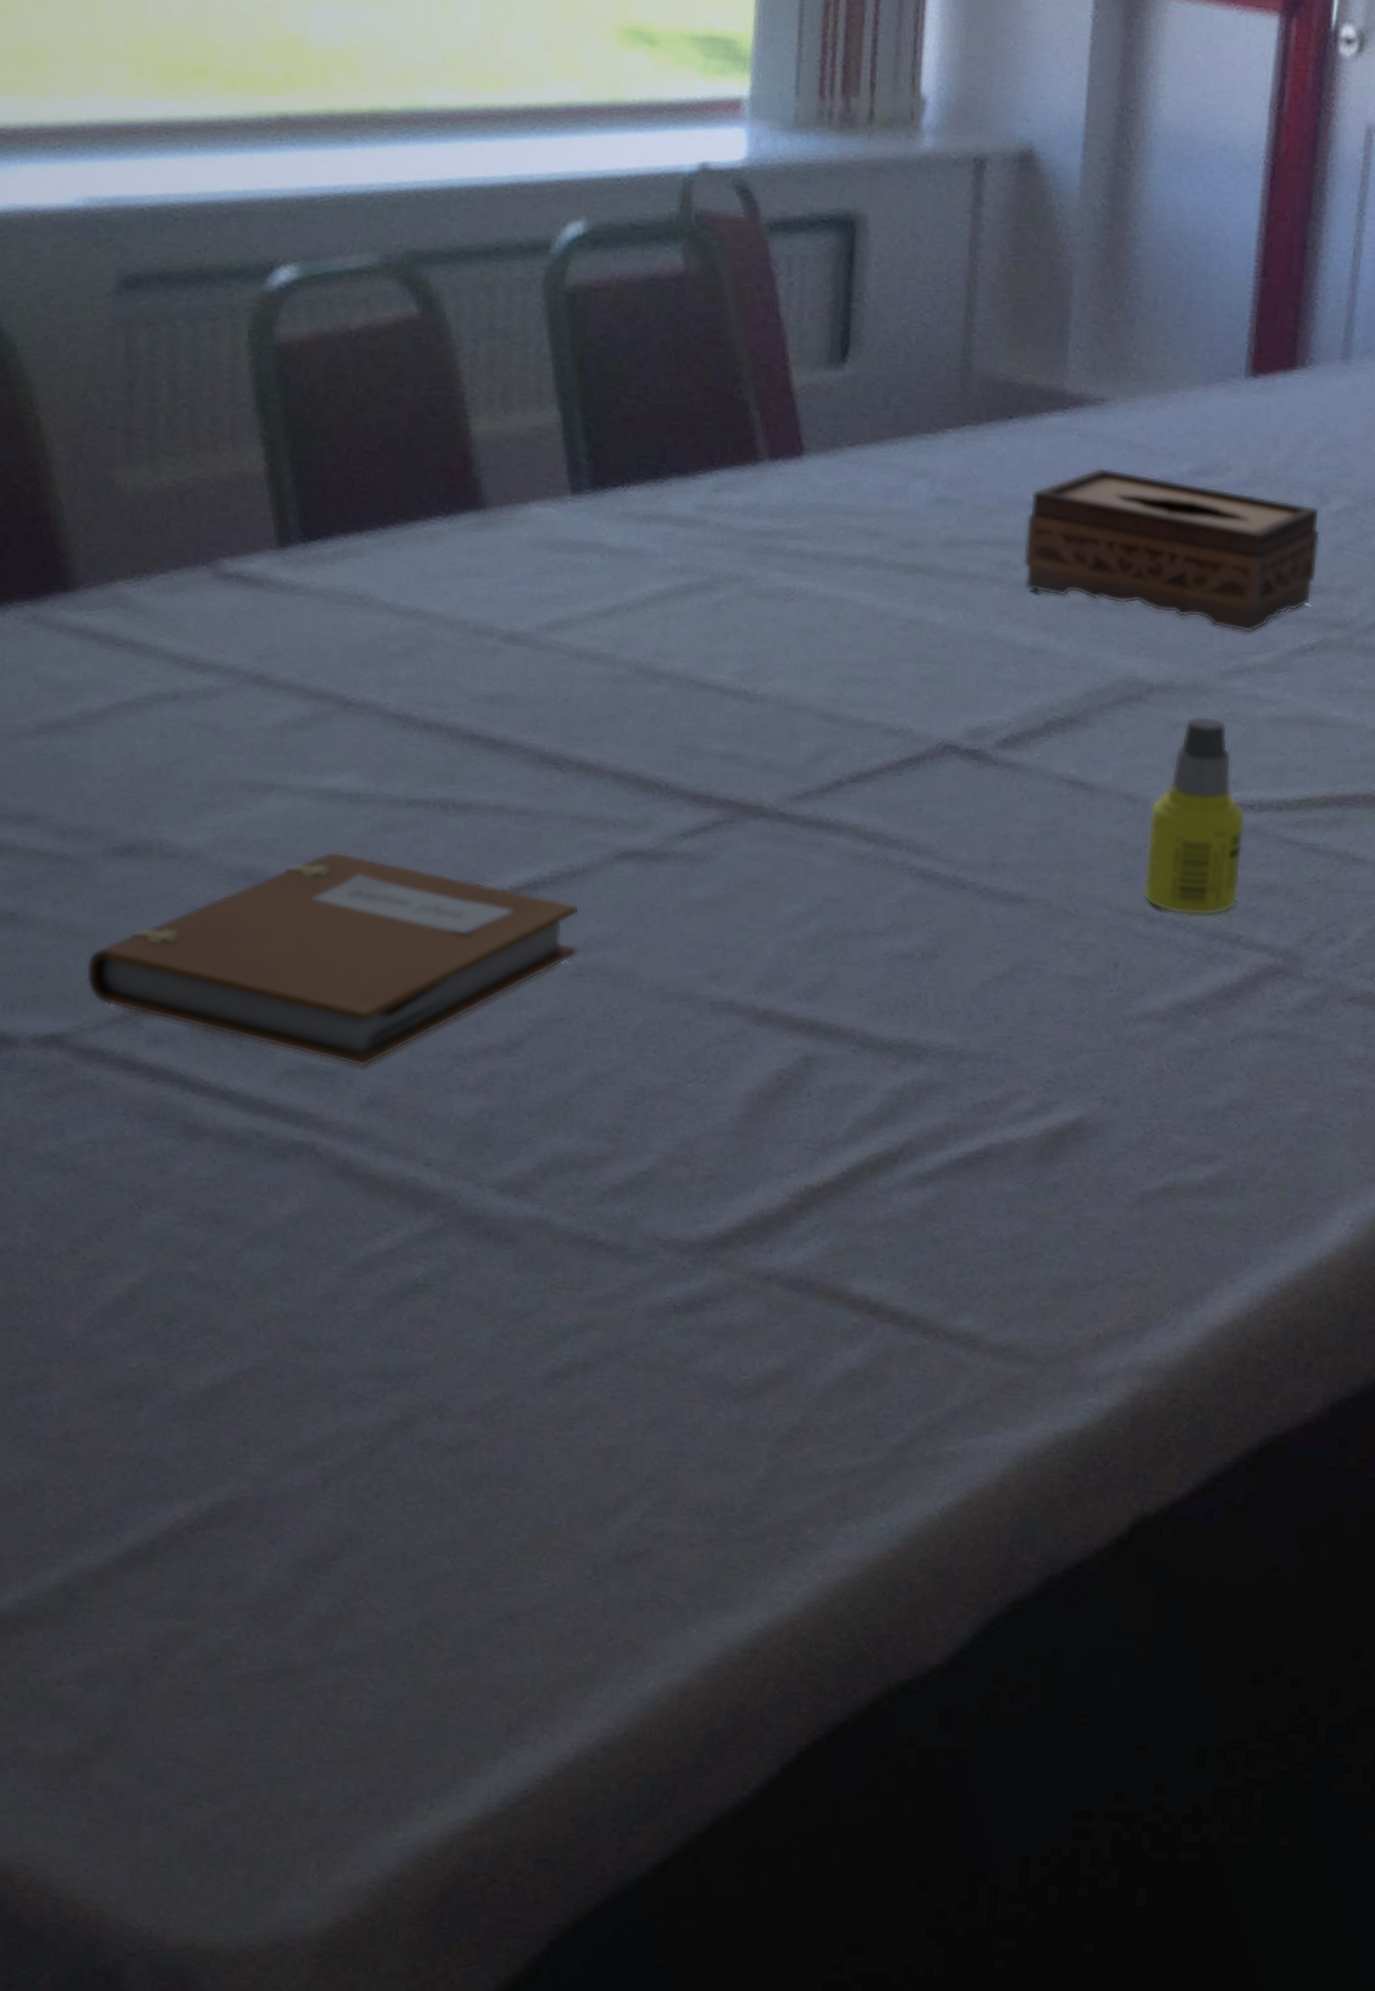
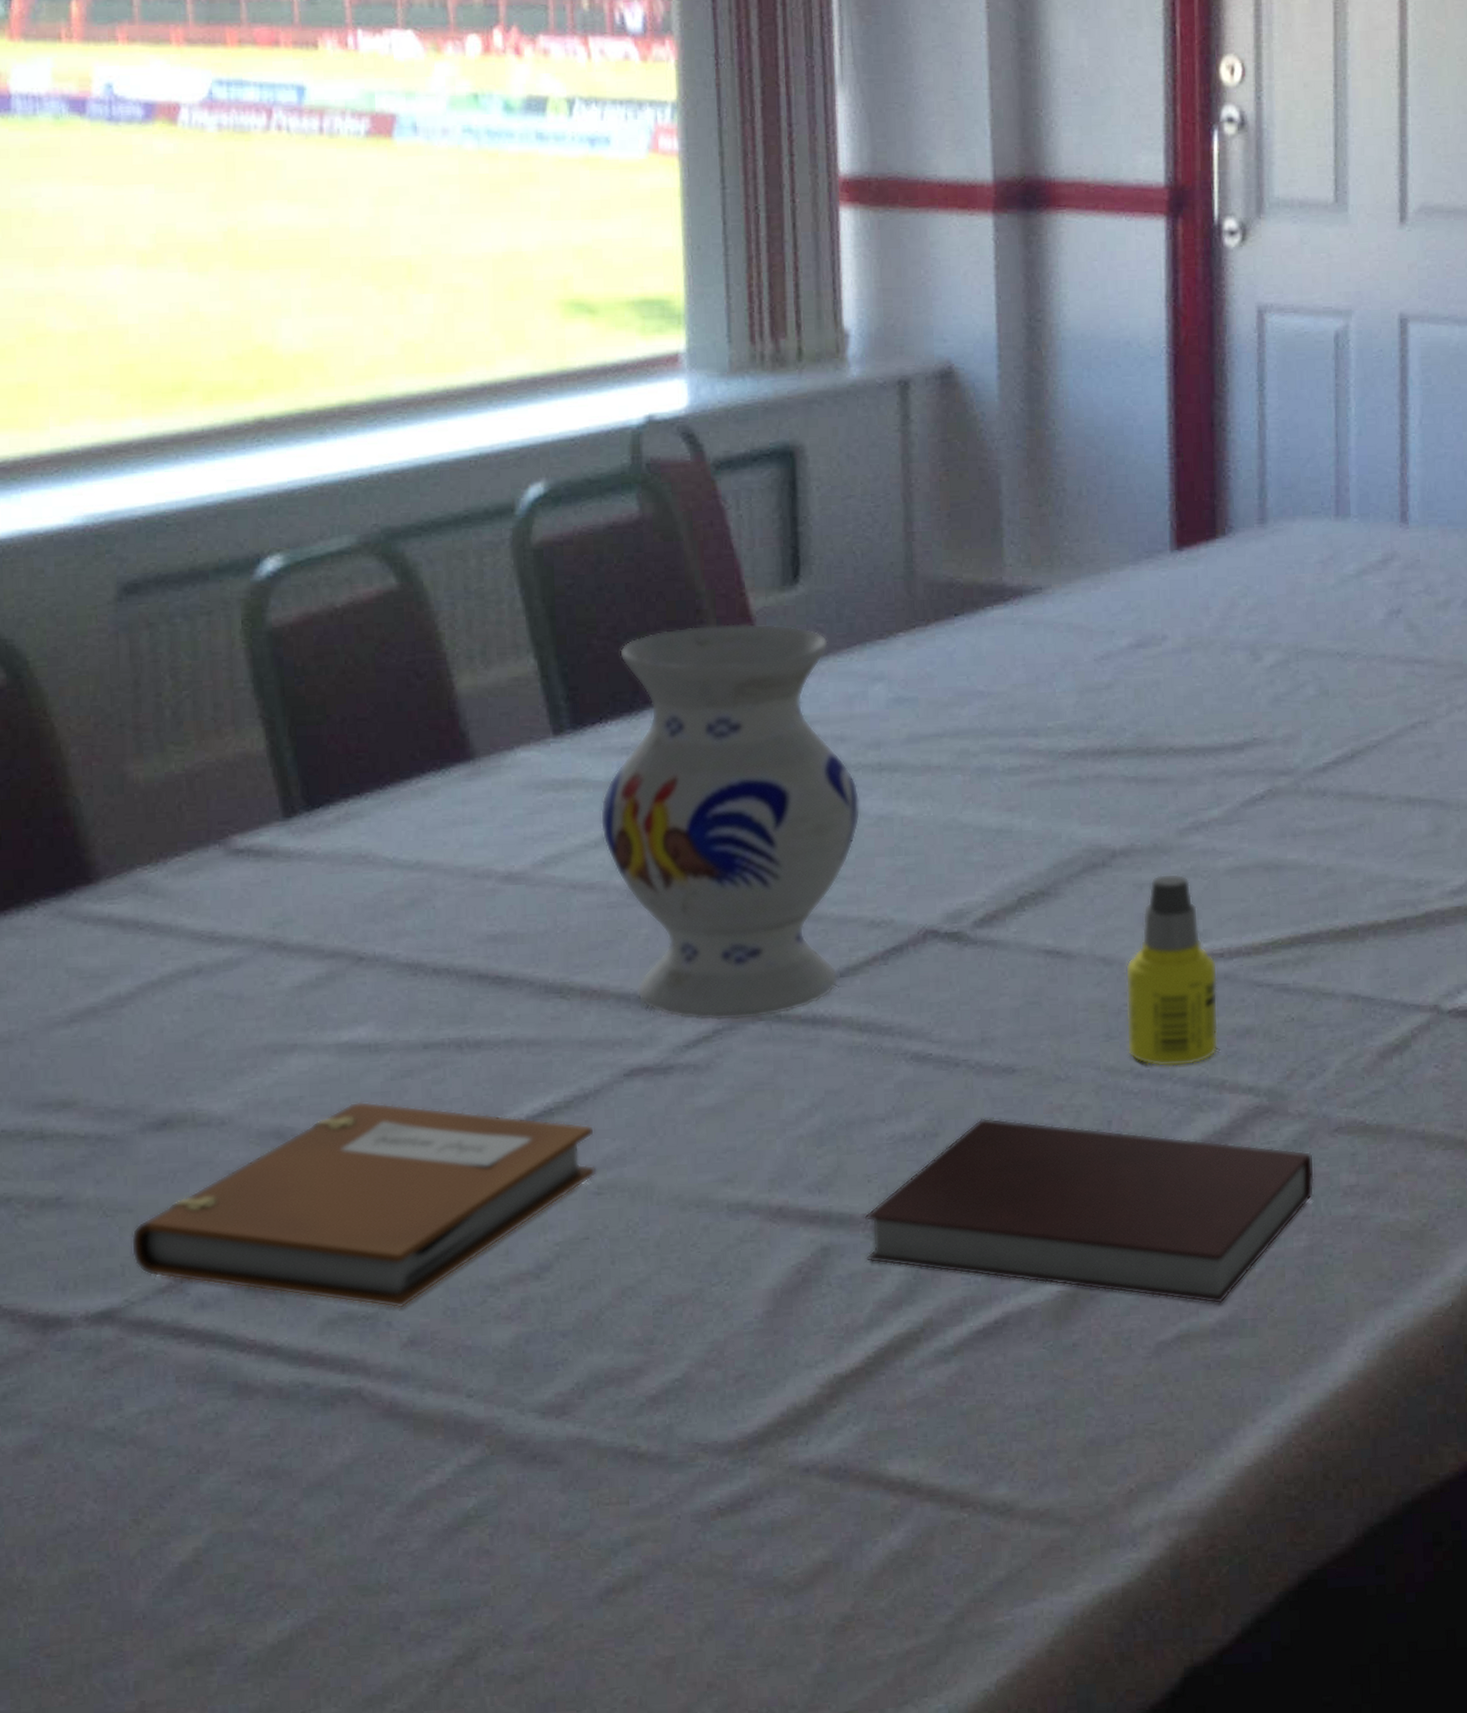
vase: none [613,395,890,815] -> present [600,623,861,1021]
notebook: none [850,944,1324,1161] -> present [865,1117,1315,1305]
tissue box: present [1023,467,1322,634] -> none [980,651,1259,791]

